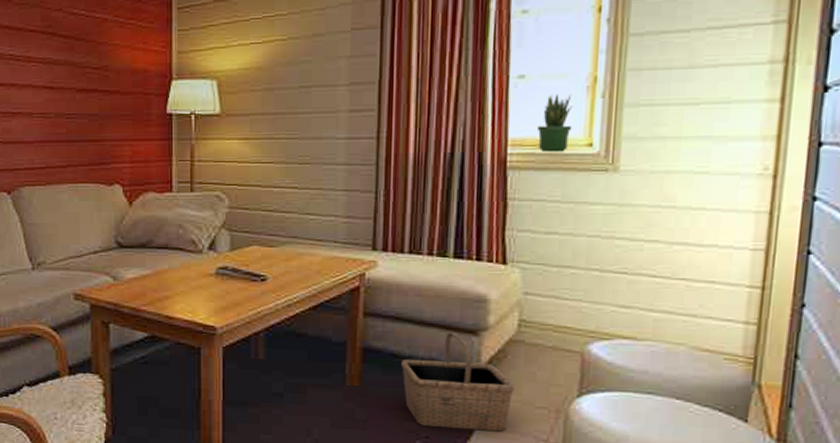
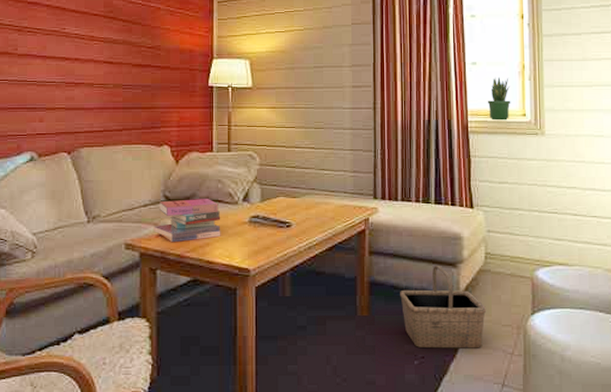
books: none [105,246,183,295] -> present [154,199,221,243]

